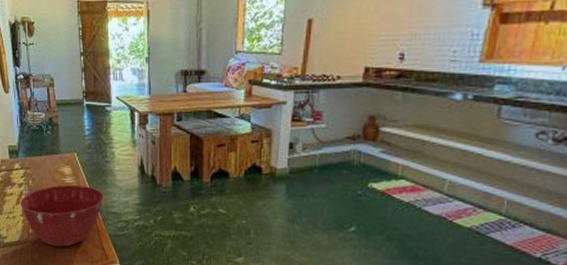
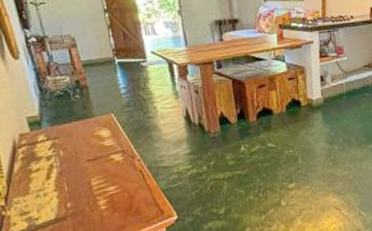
mixing bowl: present [19,185,104,247] -> none [50,145,151,216]

